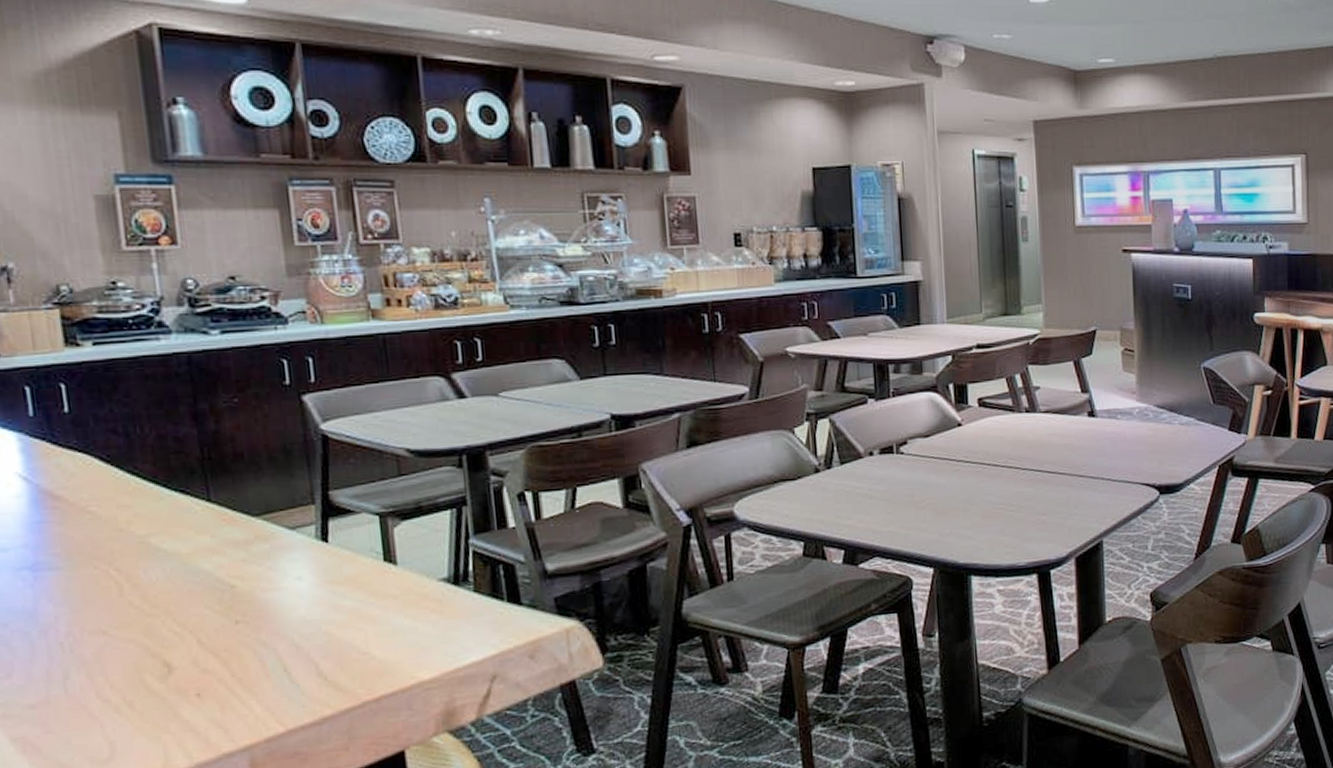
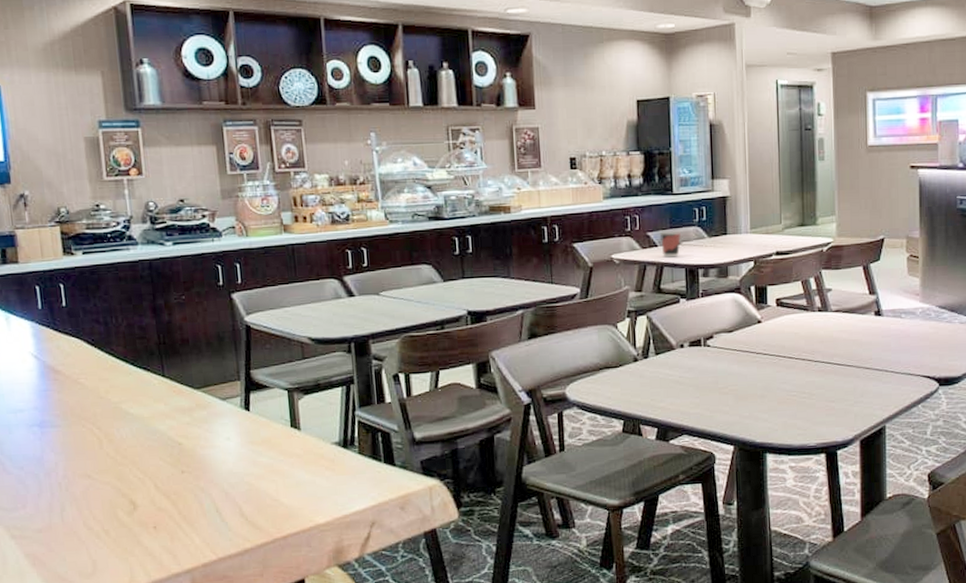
cup: none [843,321,867,351] -> present [660,232,681,258]

